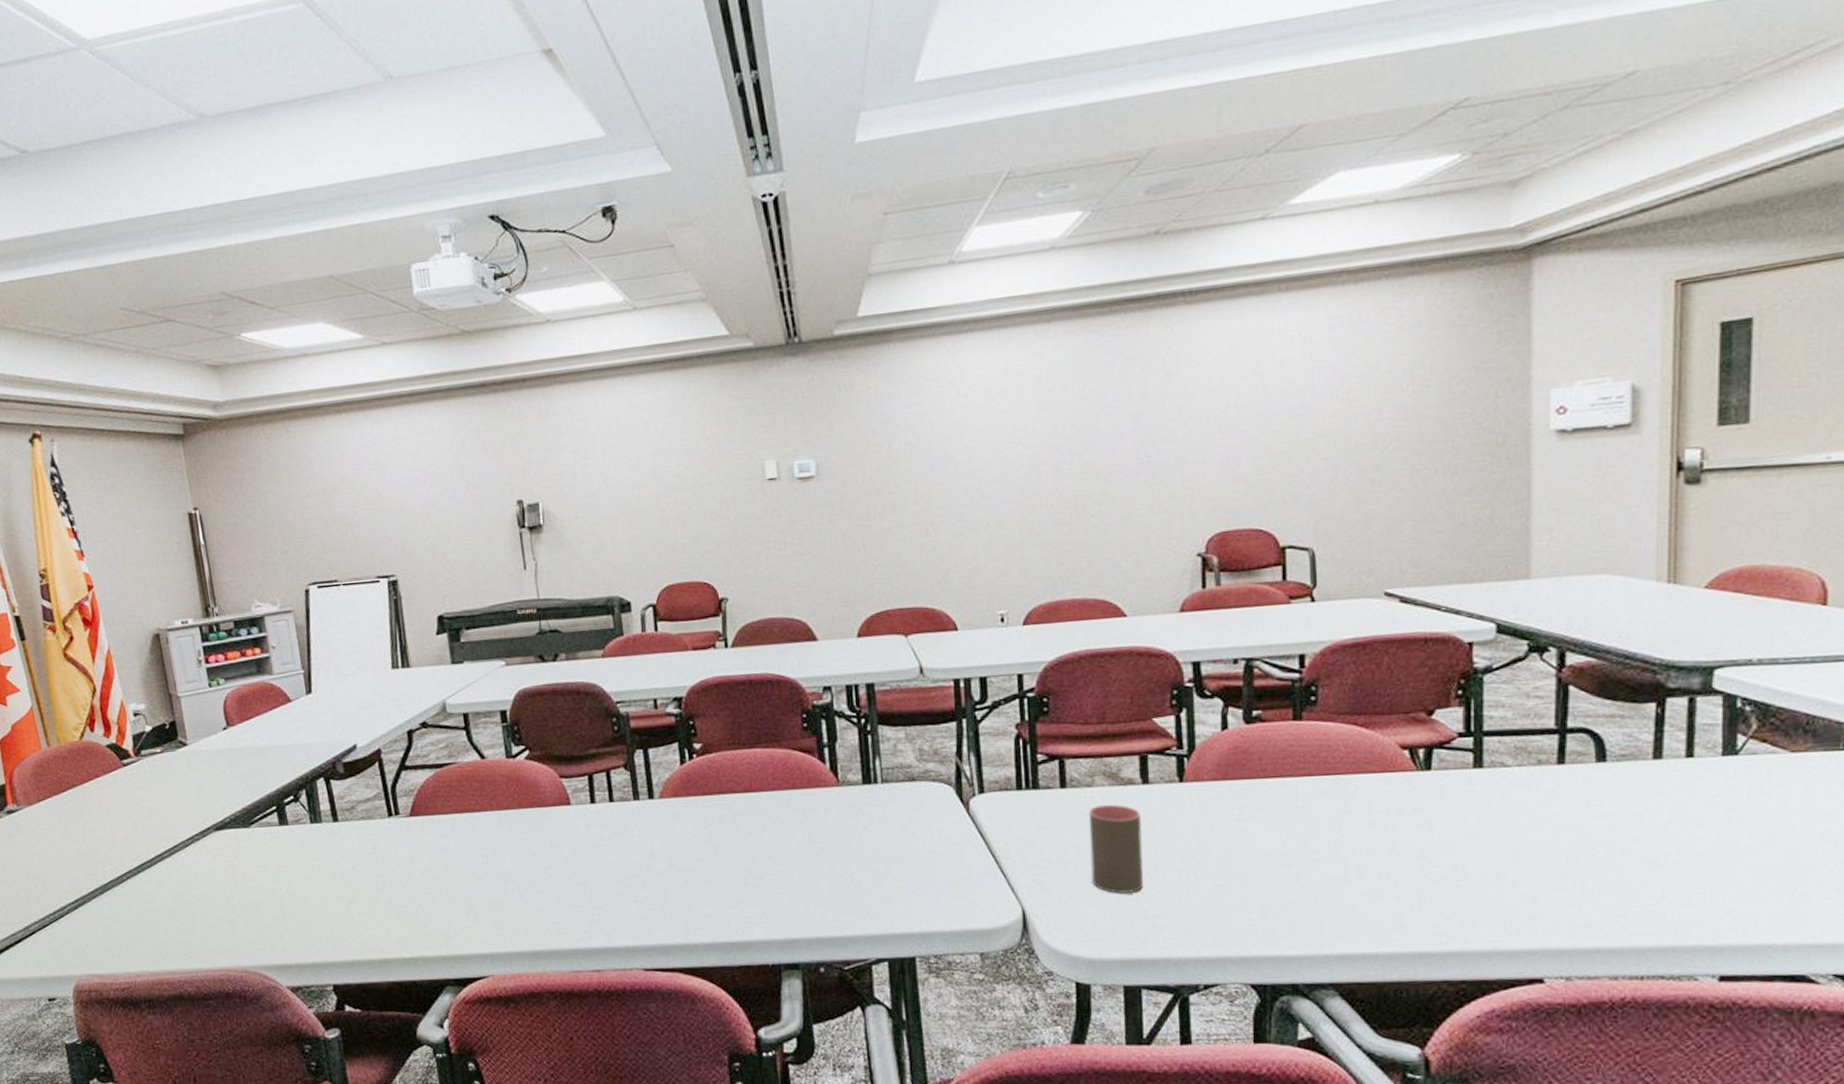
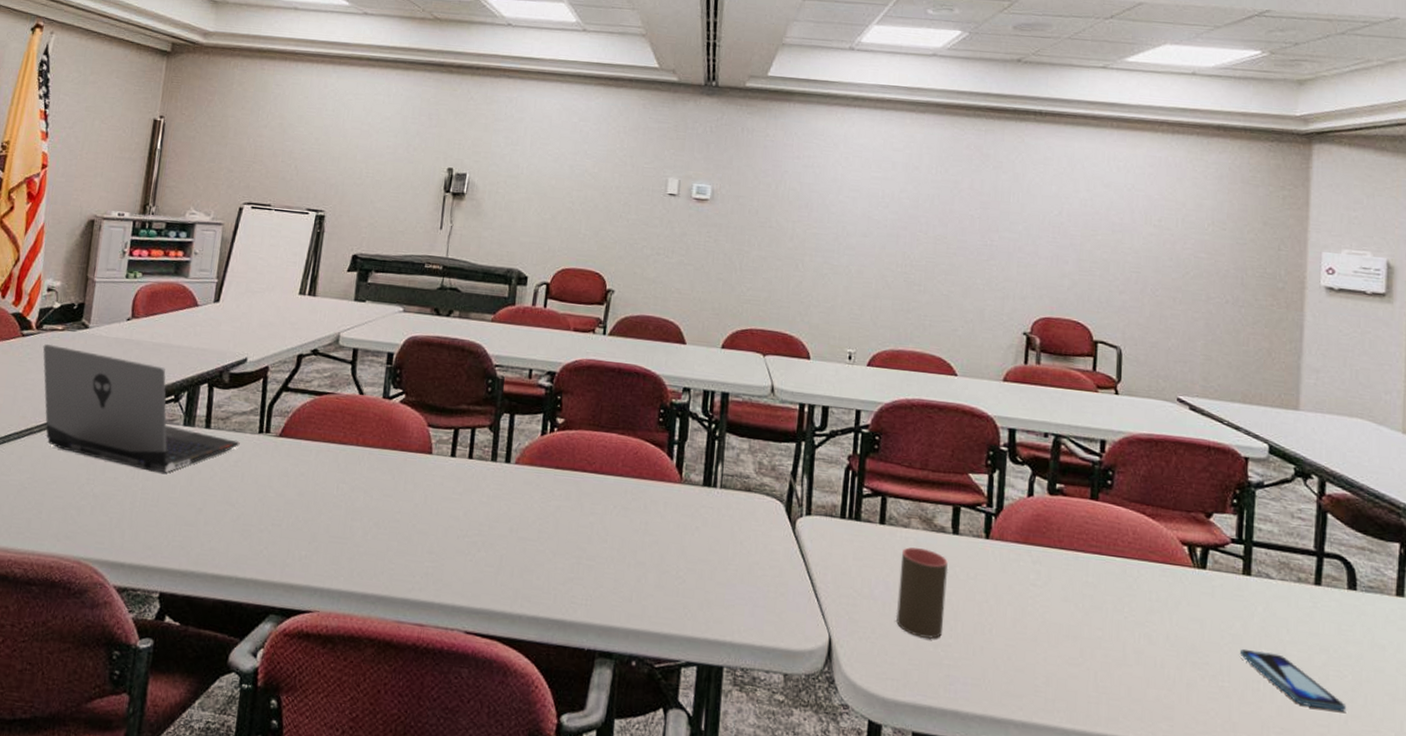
laptop computer: none [147,768,372,874] -> present [43,344,240,473]
smartphone: none [1475,842,1599,891] -> present [1239,648,1347,712]

